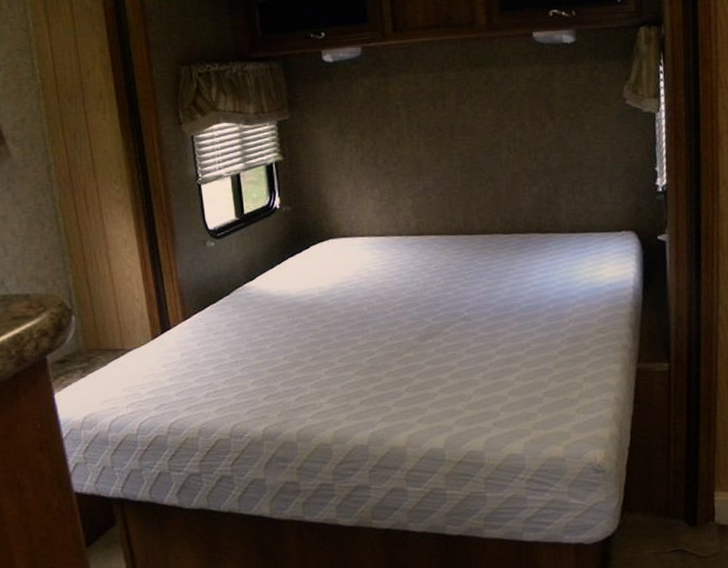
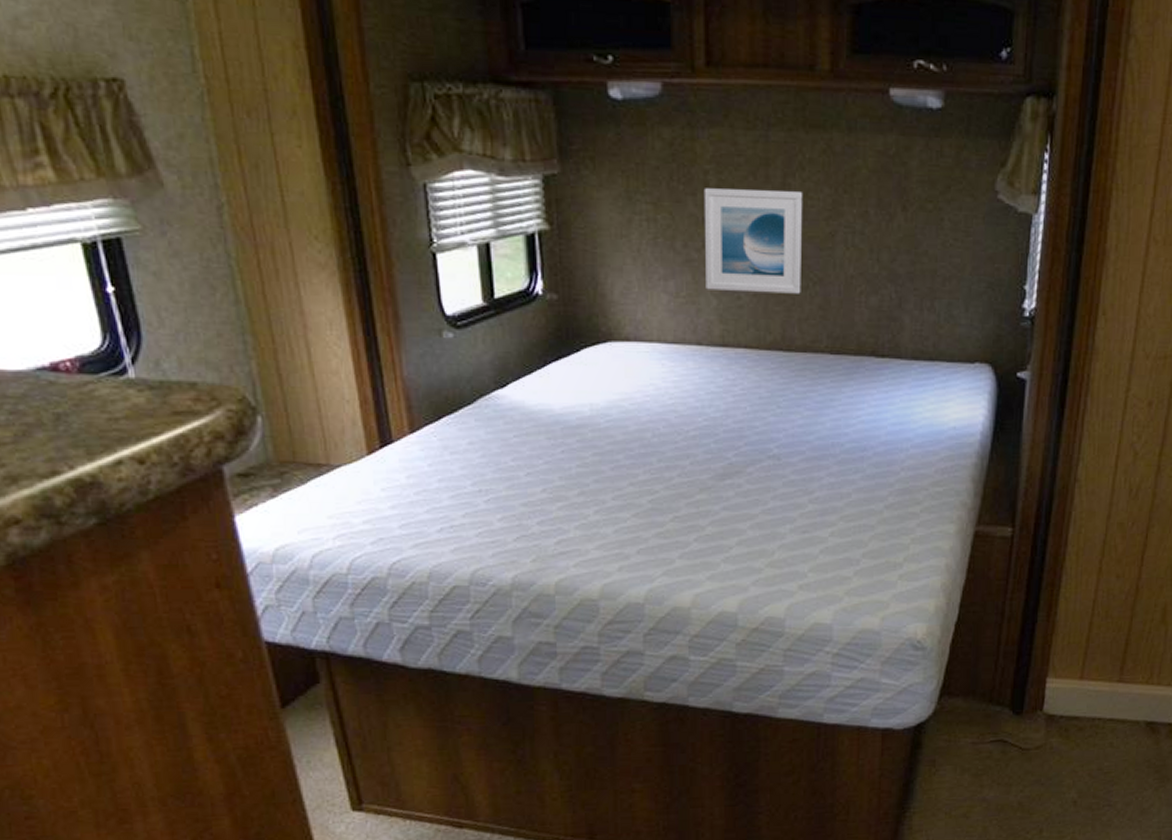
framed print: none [397,114,477,194] -> present [703,188,803,294]

